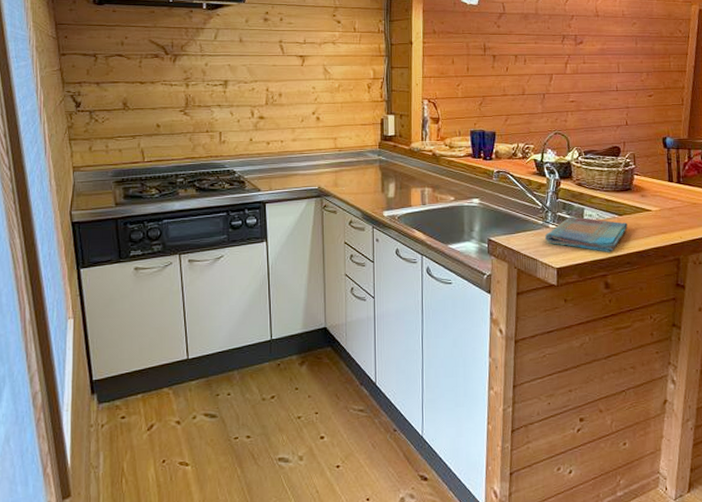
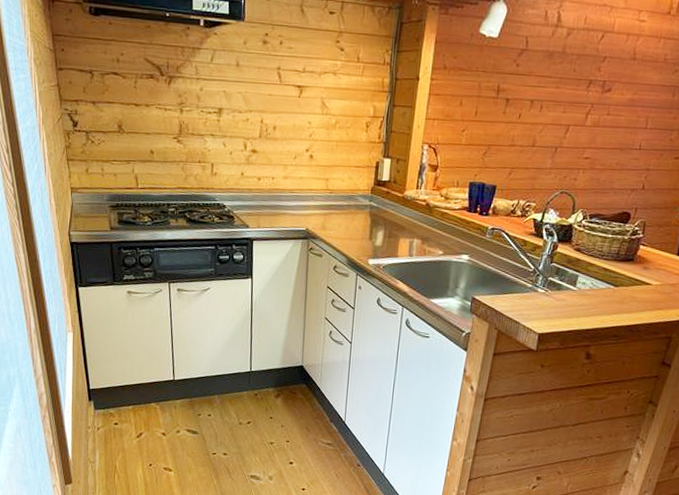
dish towel: present [544,216,628,253] -> none [531,282,622,324]

